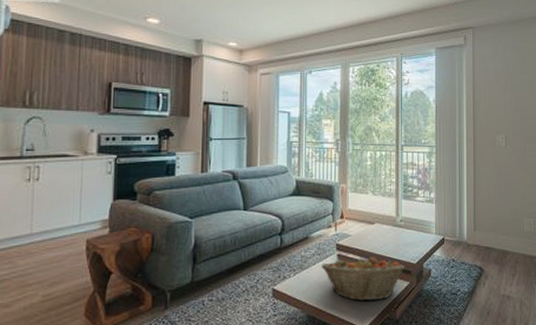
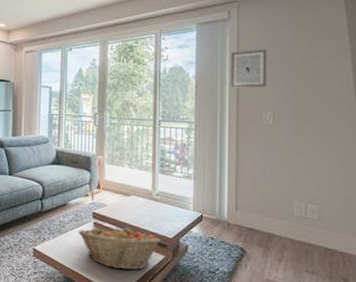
wall art: none [467,74,499,112] -> present [230,49,267,88]

